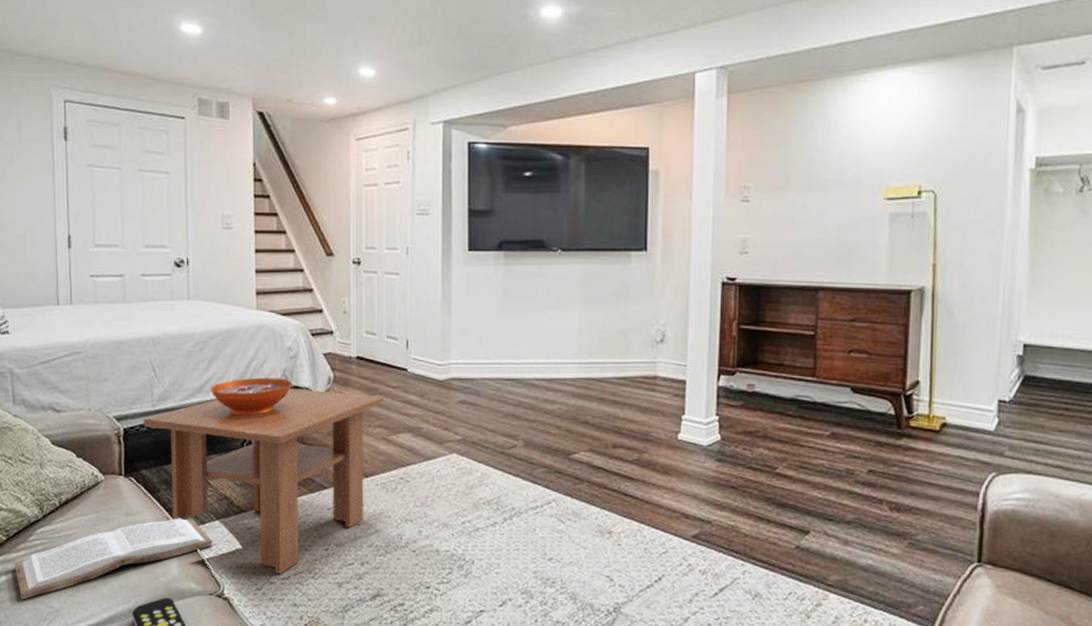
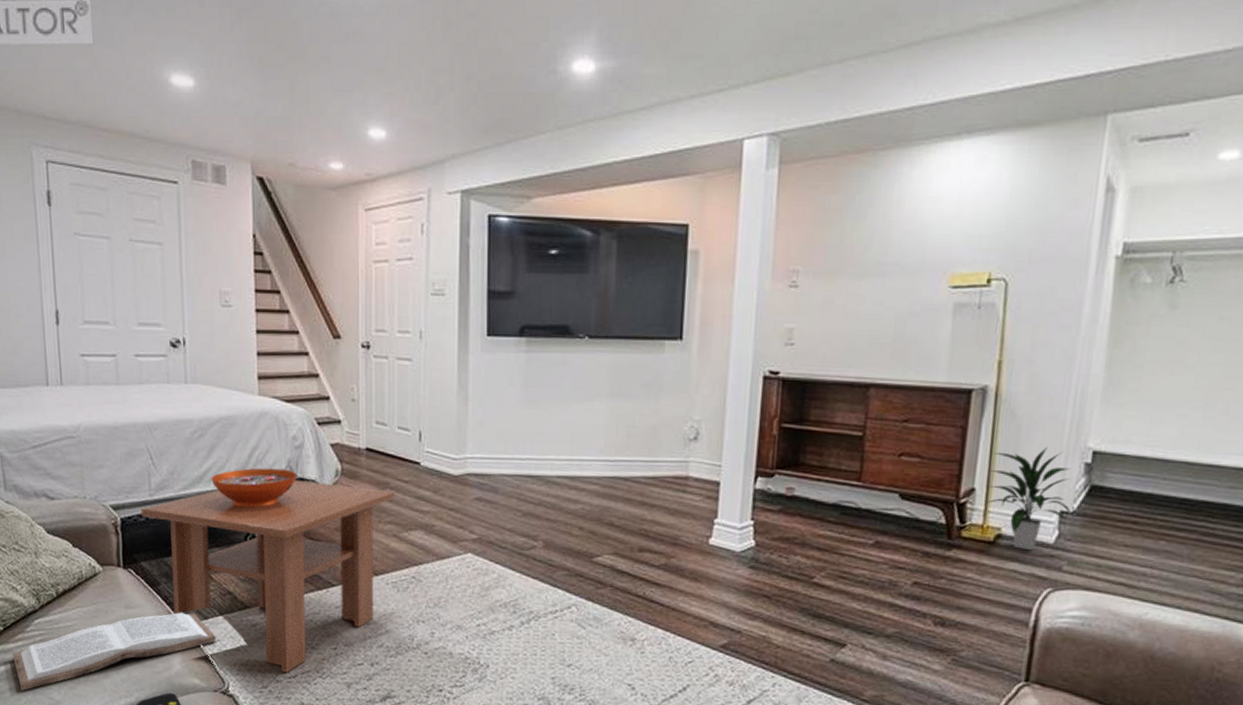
indoor plant: none [930,341,1010,438] -> present [986,446,1073,551]

